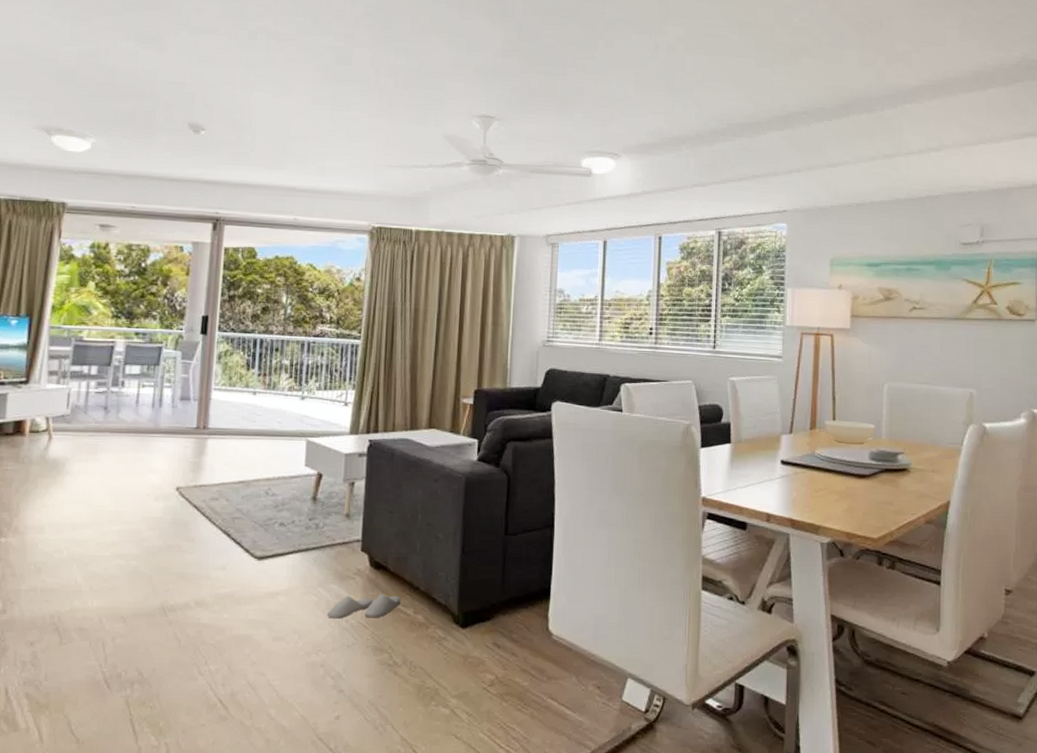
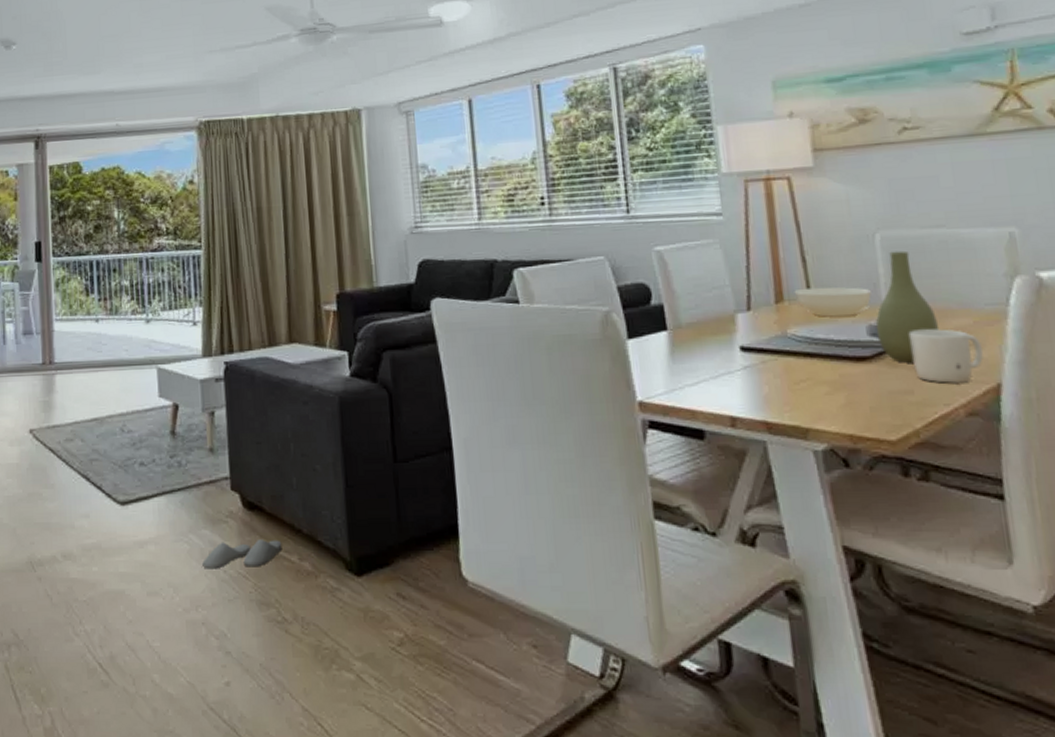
vase: none [875,398,917,482] -> present [875,250,940,363]
mug: none [896,458,941,499] -> present [908,329,983,383]

